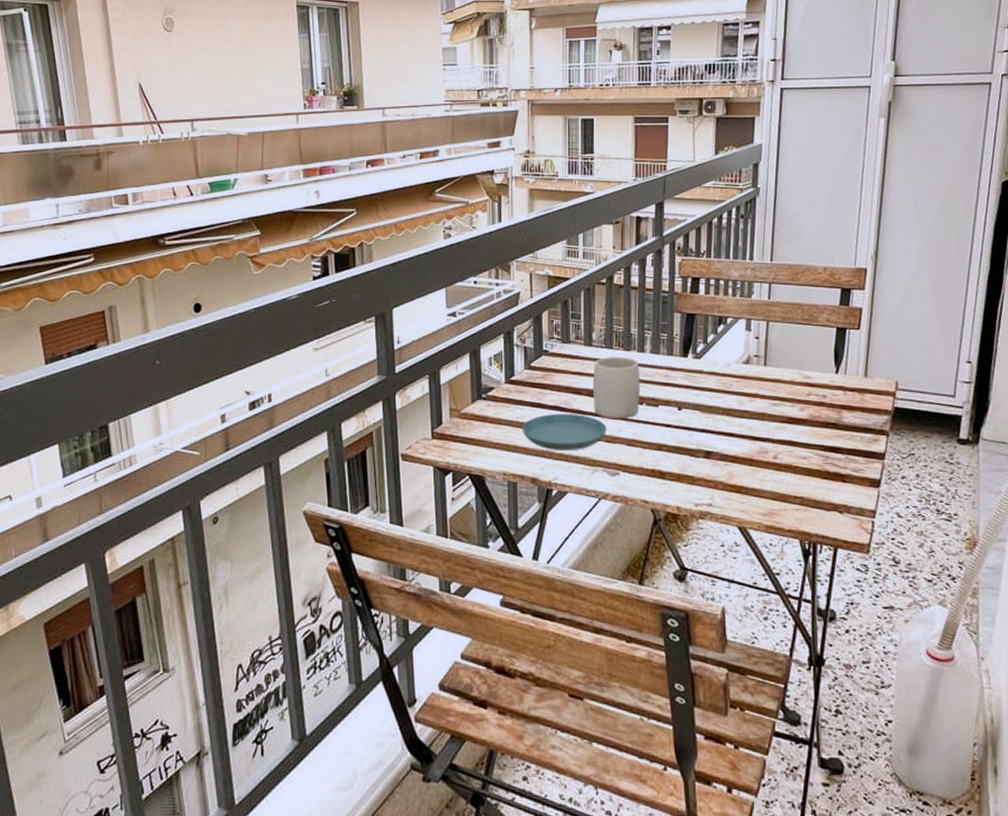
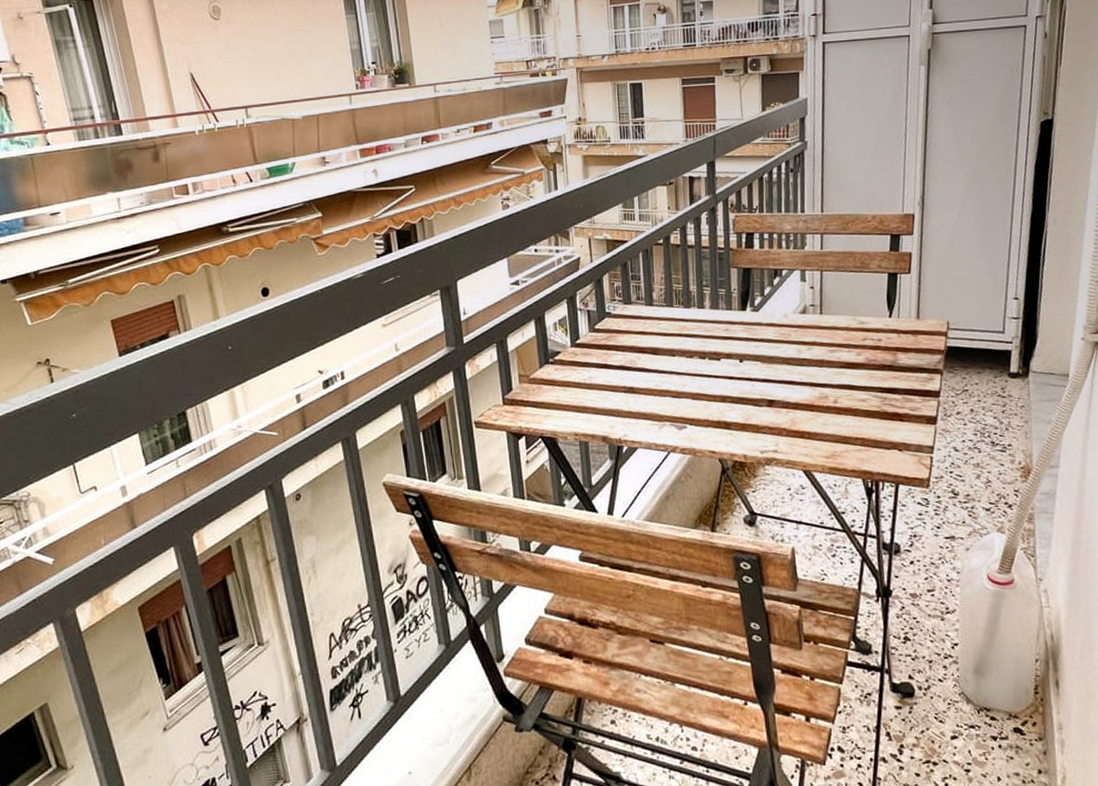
saucer: present [521,413,607,450] -> none [589,372,672,409]
mug: present [592,356,641,419] -> none [655,314,703,375]

